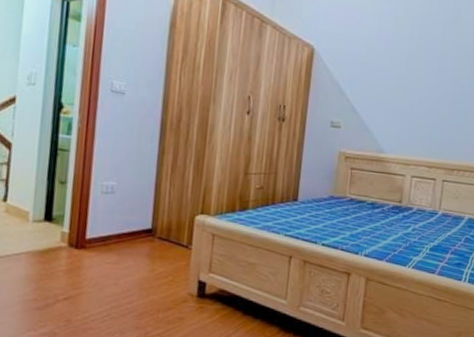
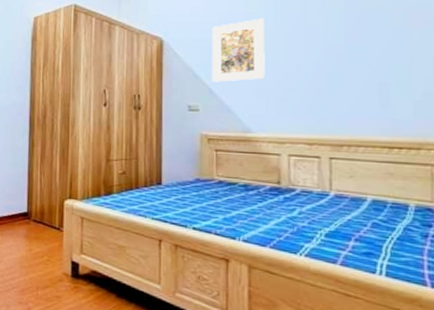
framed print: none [355,39,409,102] -> present [211,18,265,82]

